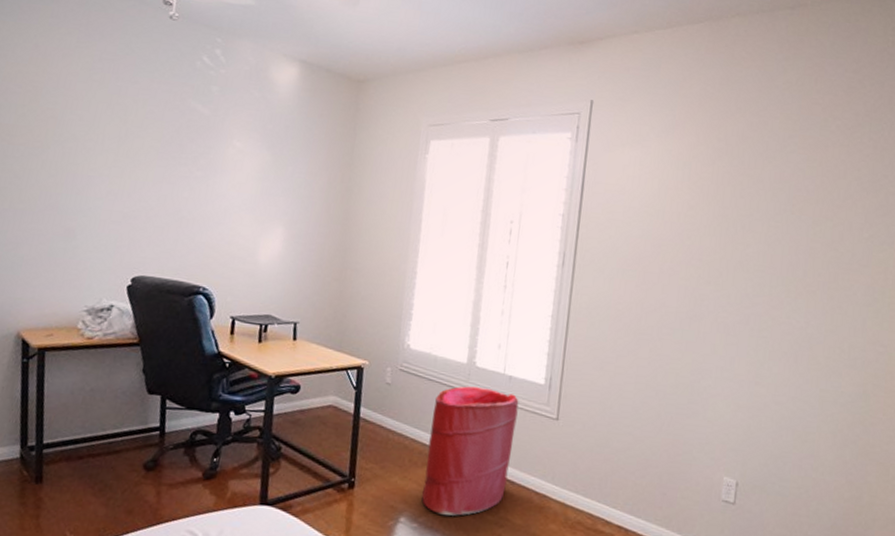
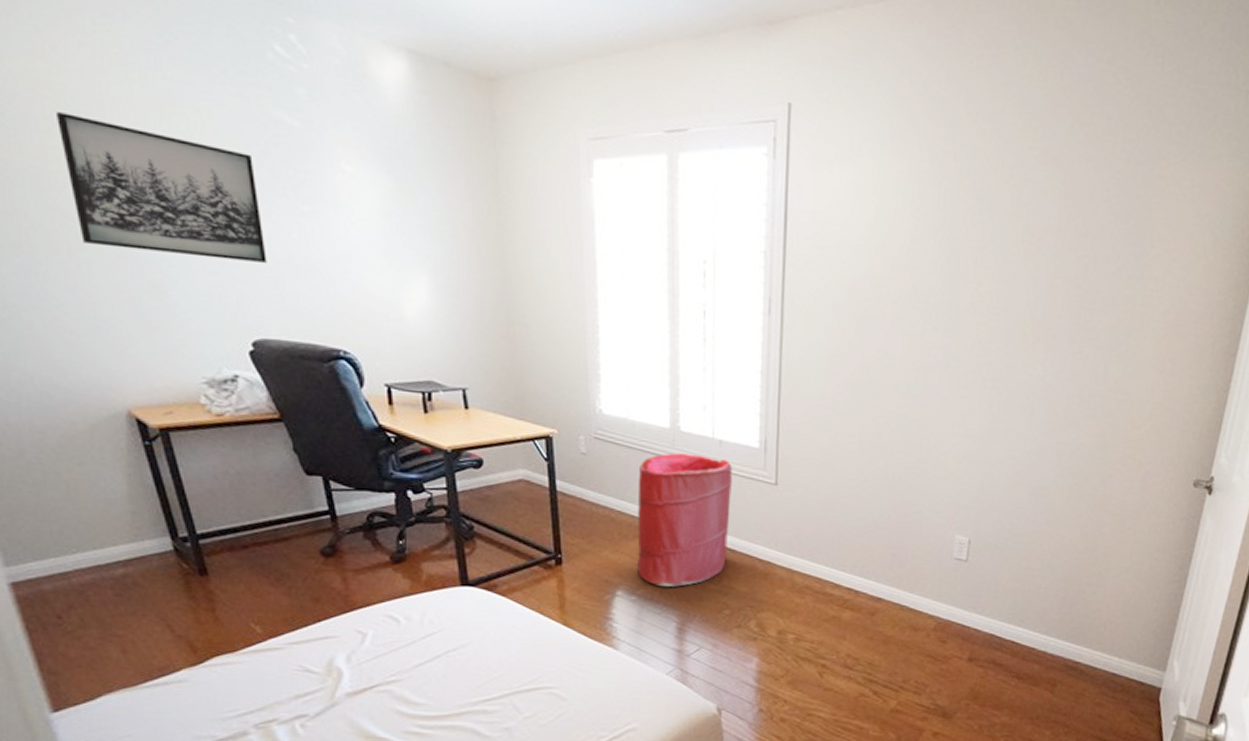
wall art: none [23,102,168,215] -> present [56,112,267,263]

